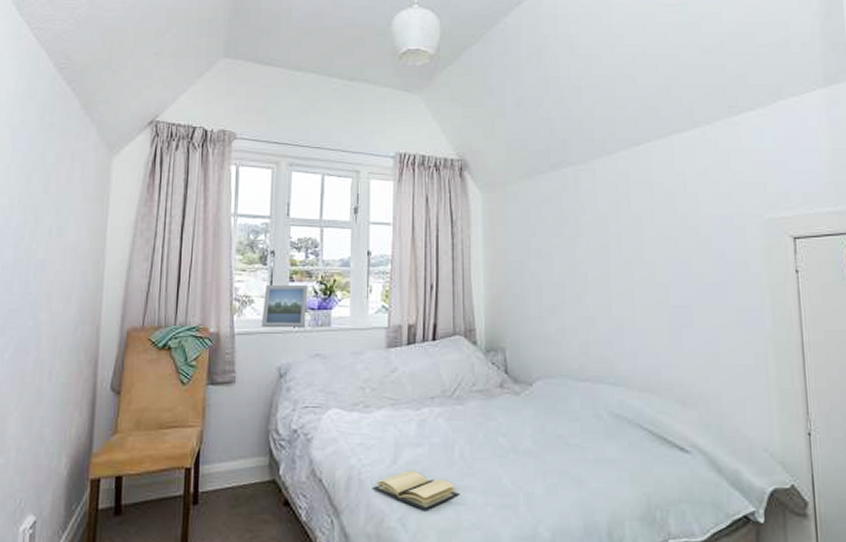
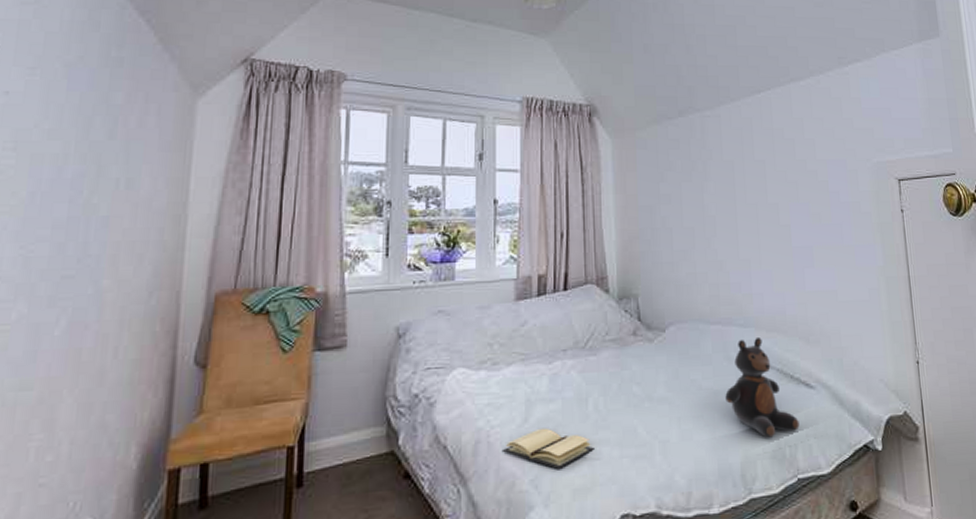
picture frame: present [261,284,308,328] -> none [377,236,430,285]
teddy bear: none [593,396,672,499] -> present [725,336,800,438]

